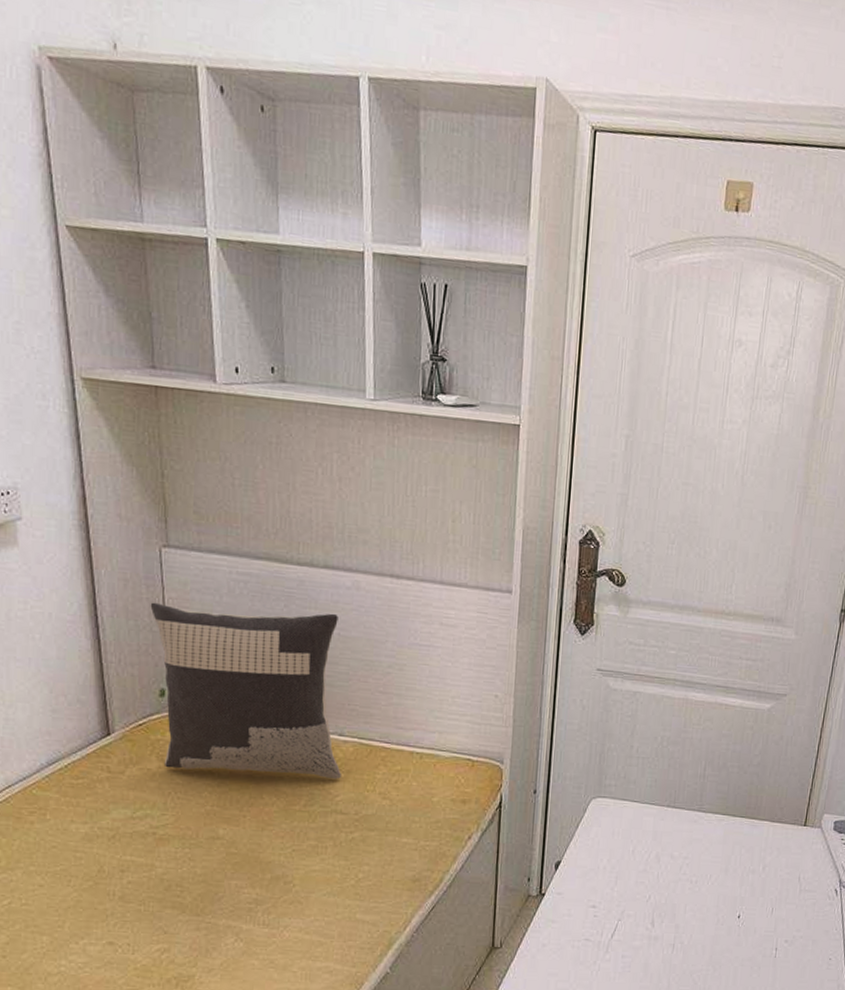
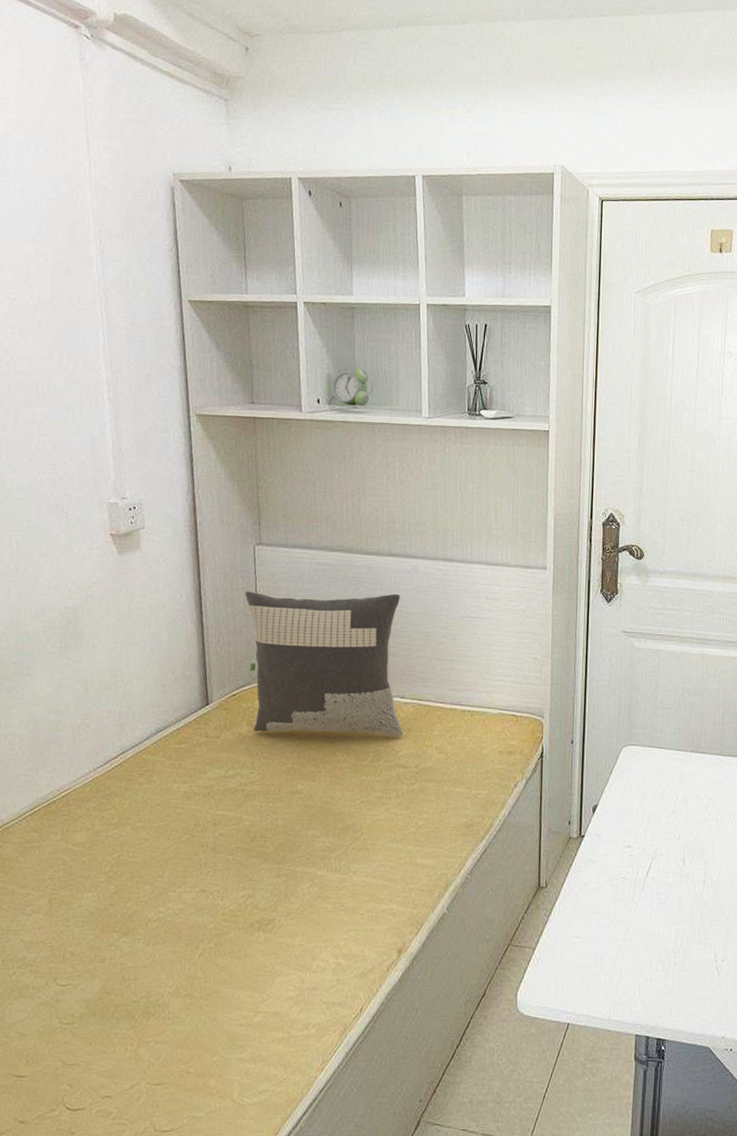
alarm clock: none [247,330,305,381] -> present [327,368,373,406]

